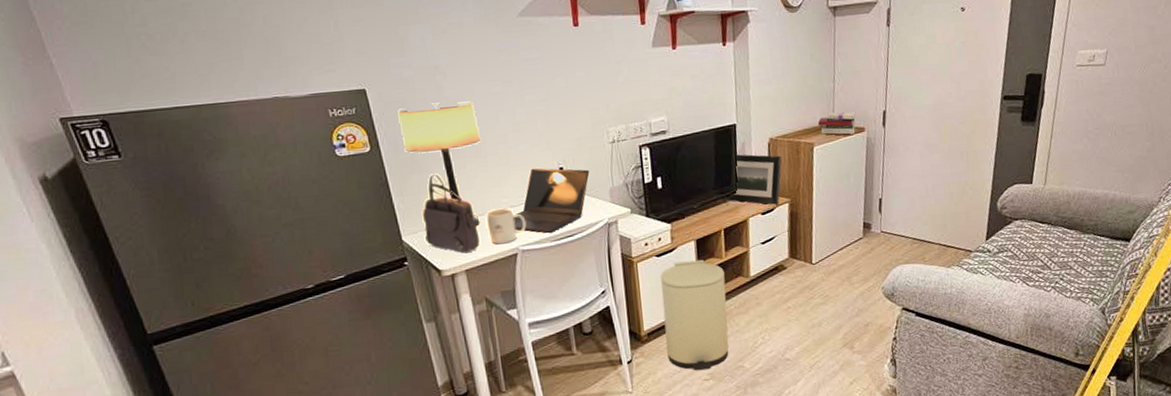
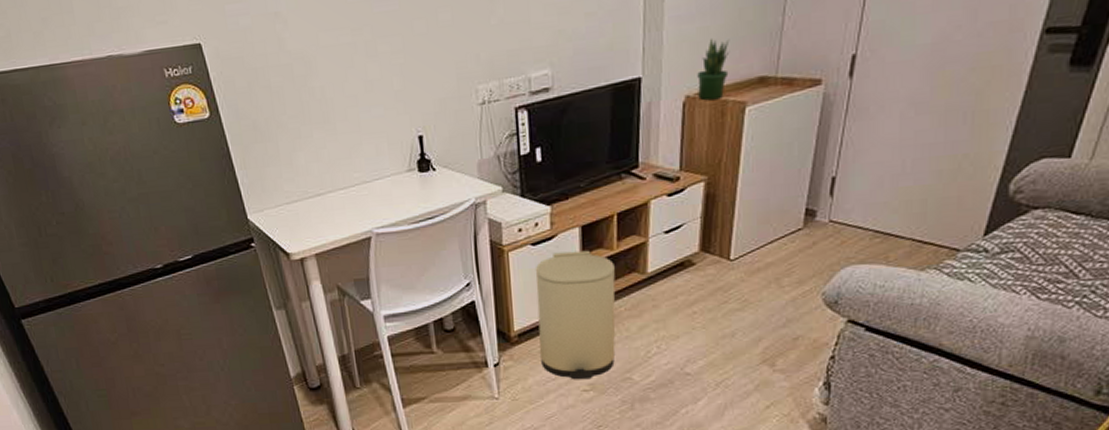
table lamp: present [398,101,480,226] -> none [236,55,330,204]
handbag: present [423,174,480,253] -> none [268,143,330,235]
mug: present [486,208,527,245] -> none [336,184,381,226]
laptop: present [514,168,590,233] -> none [366,136,454,214]
picture frame: present [724,154,782,205] -> none [620,117,701,184]
planter: none [777,97,800,142] -> present [697,39,730,101]
books: present [818,111,856,136] -> none [756,57,811,92]

